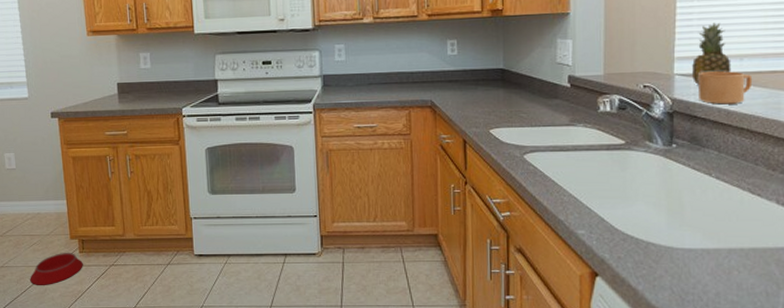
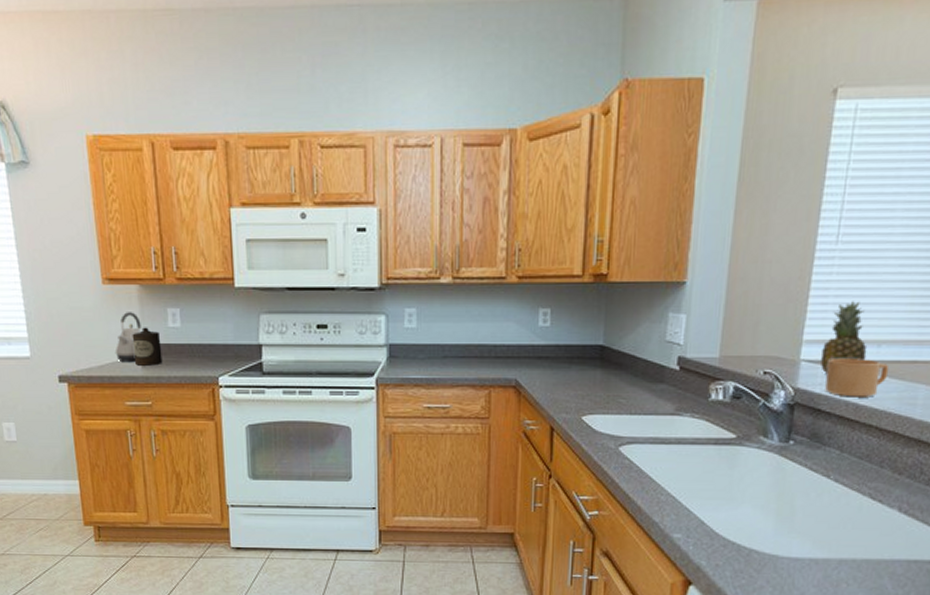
pet bowl: present [30,253,83,285] -> none [36,541,100,577]
kettle: none [97,57,119,99] -> present [115,312,141,363]
canister: none [111,69,136,101] -> present [132,327,163,366]

